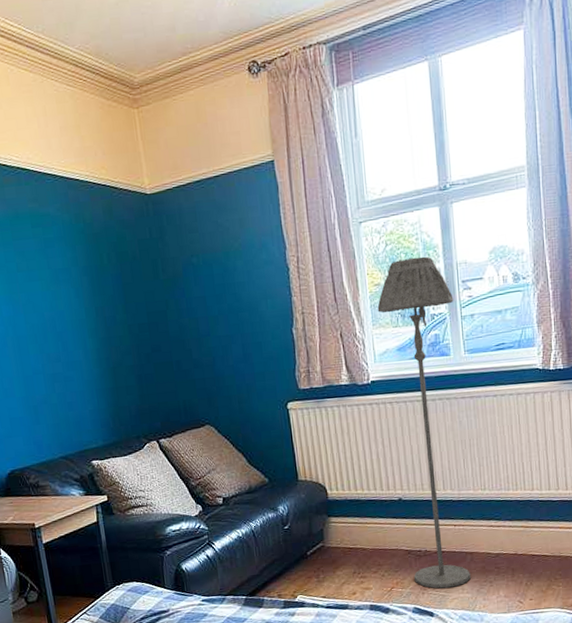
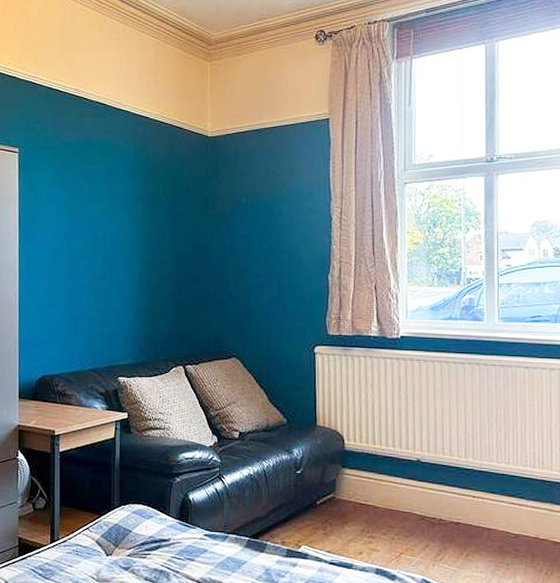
floor lamp: present [377,256,471,589] -> none [414,221,492,564]

